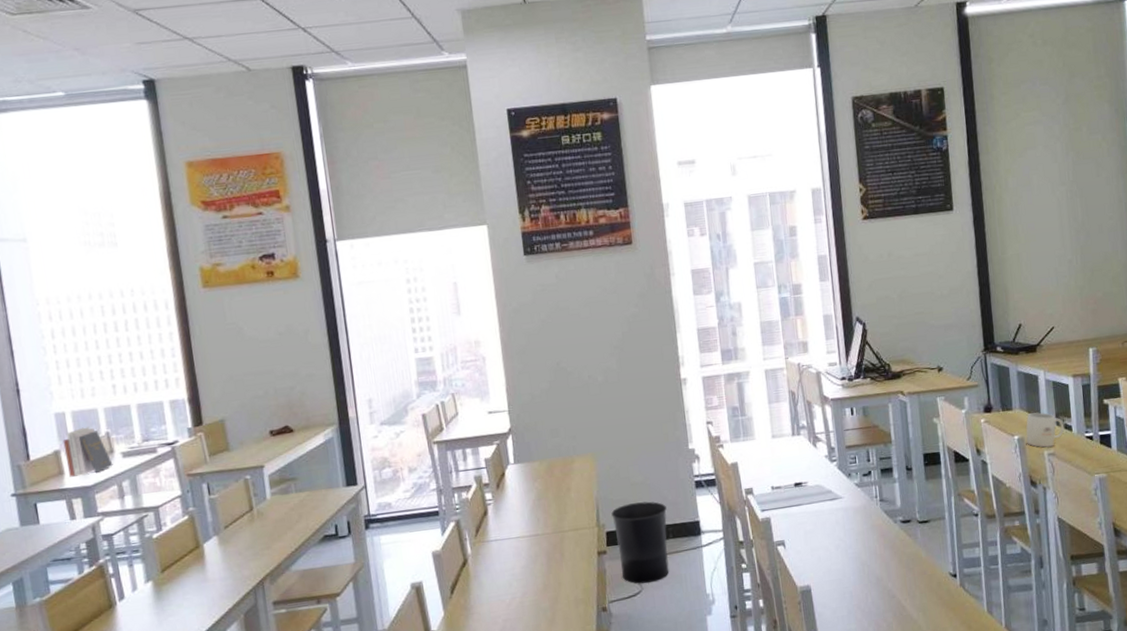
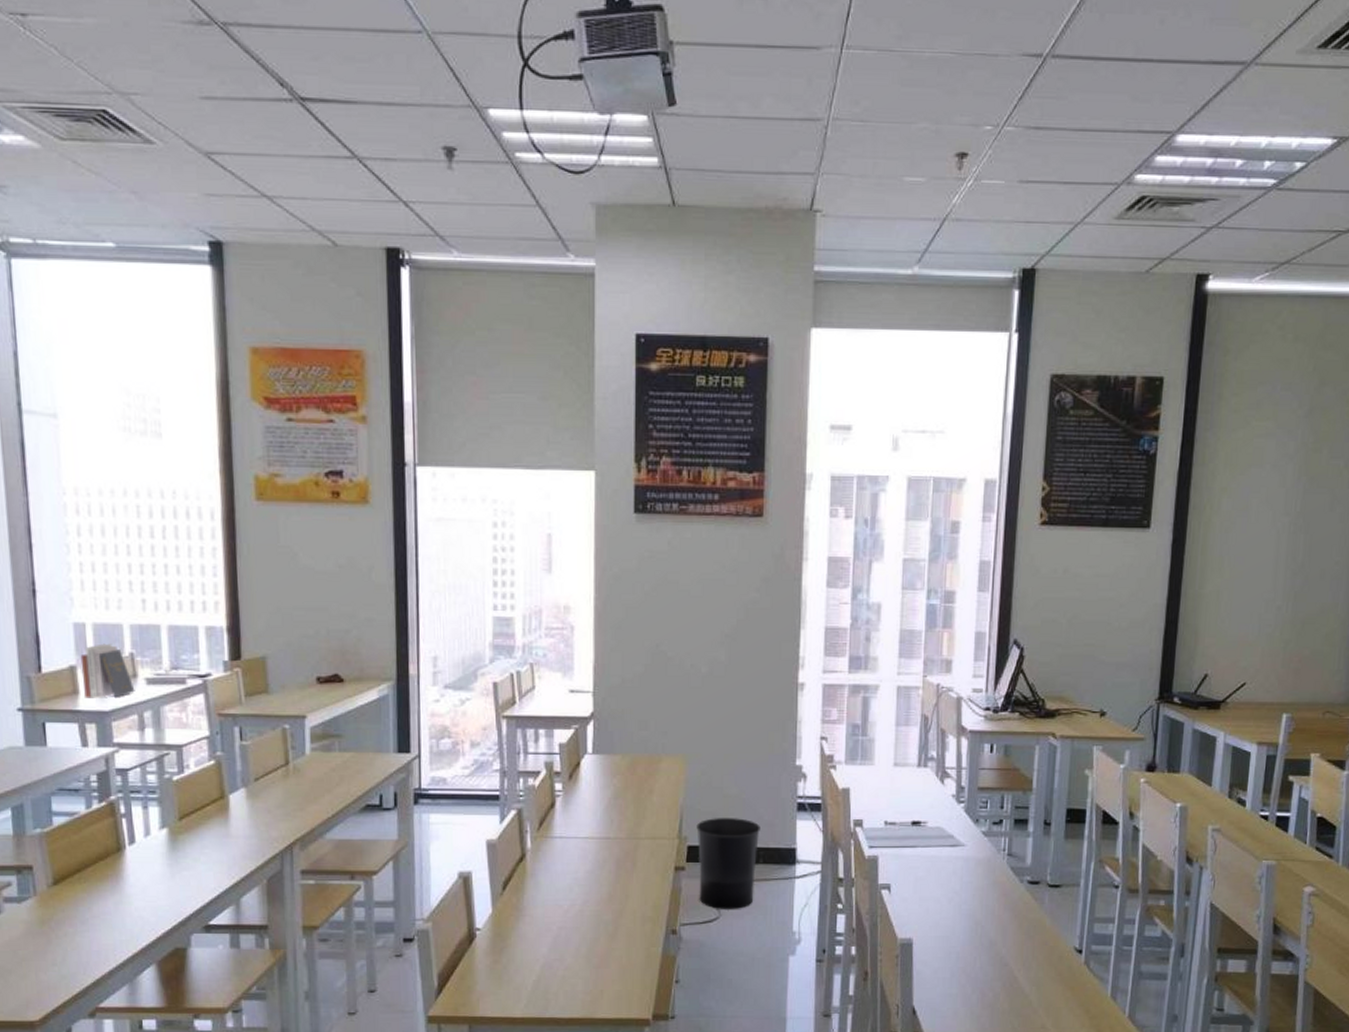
mug: present [1025,412,1065,448] -> none [1190,780,1237,821]

